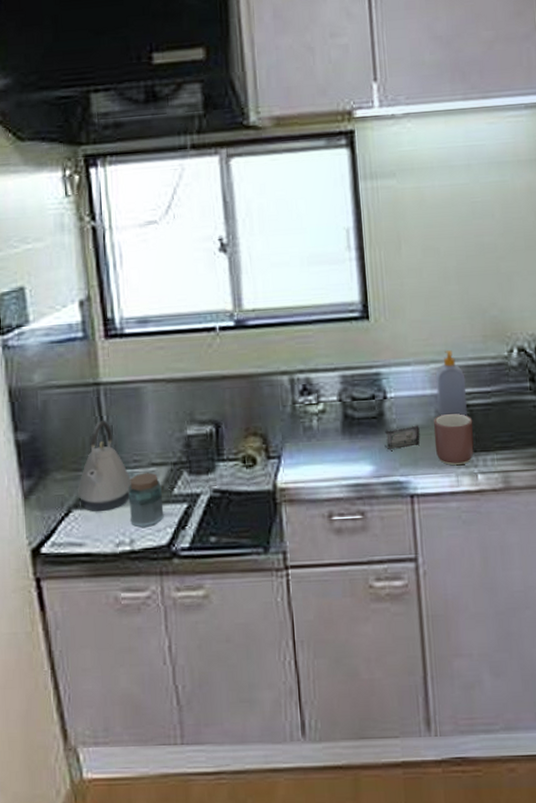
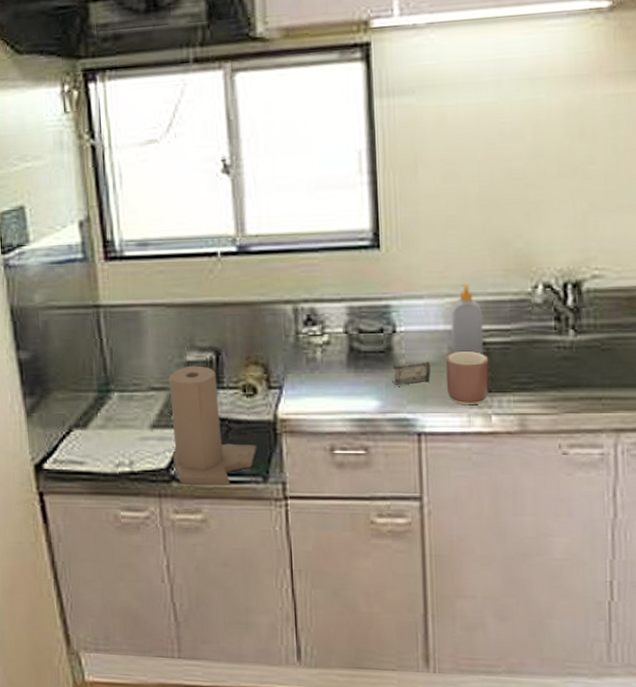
kettle: present [77,421,131,511] -> none [77,343,131,432]
peanut butter: present [128,472,164,529] -> none [127,396,163,451]
paper towel: none [169,439,258,561] -> present [168,365,257,486]

